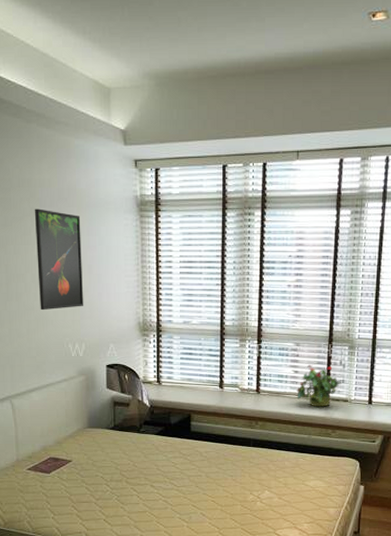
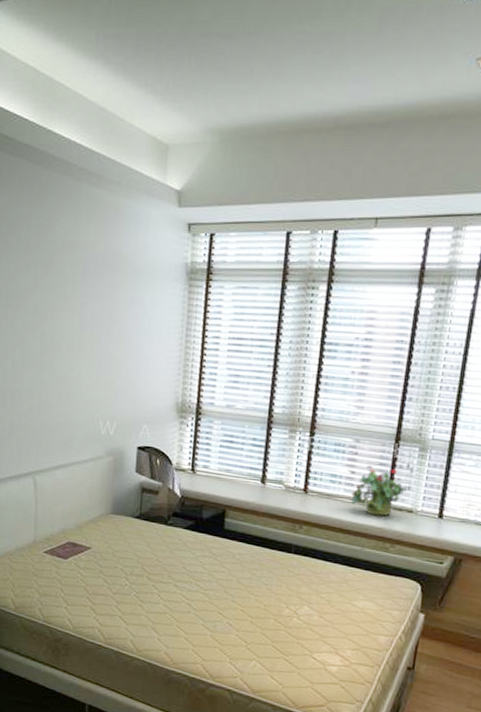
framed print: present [34,208,84,311] -> none [73,273,124,383]

